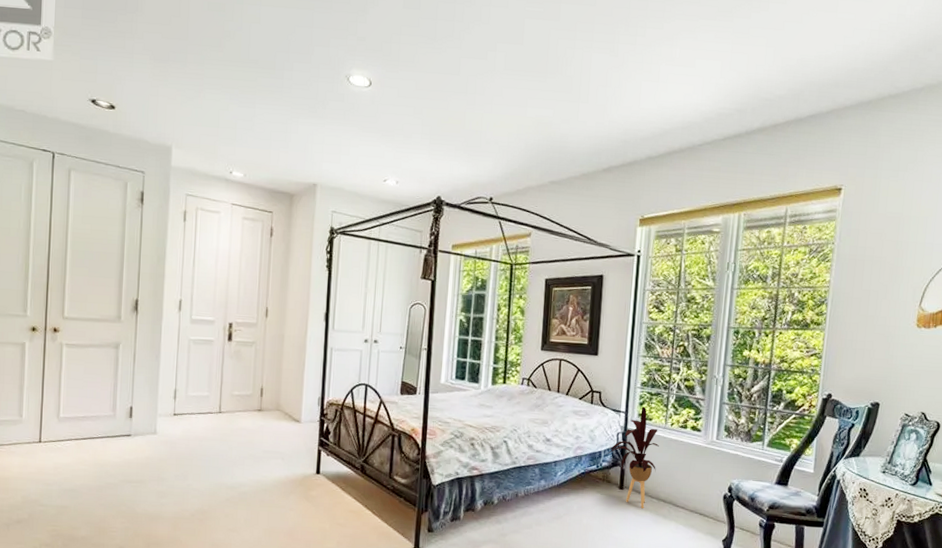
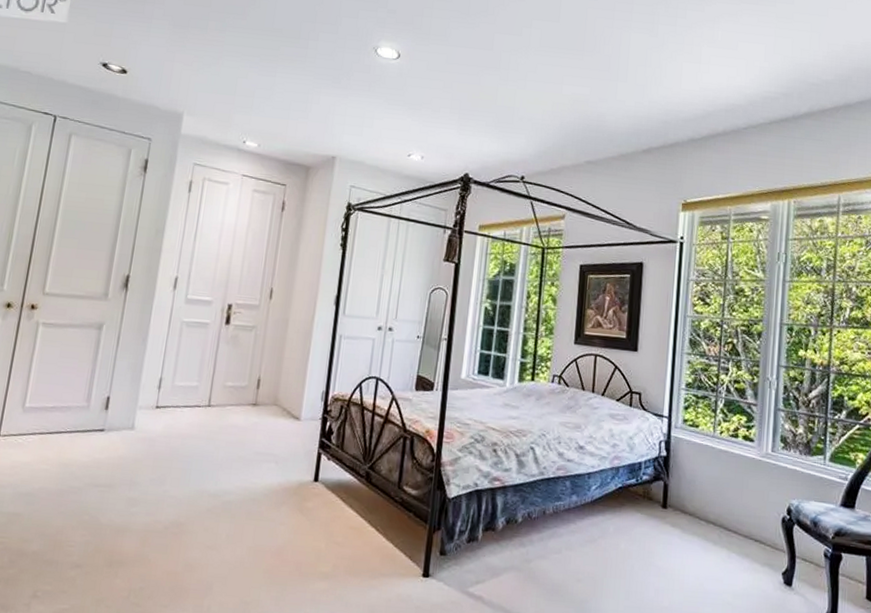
house plant: present [607,406,659,508] -> none [648,411,707,532]

